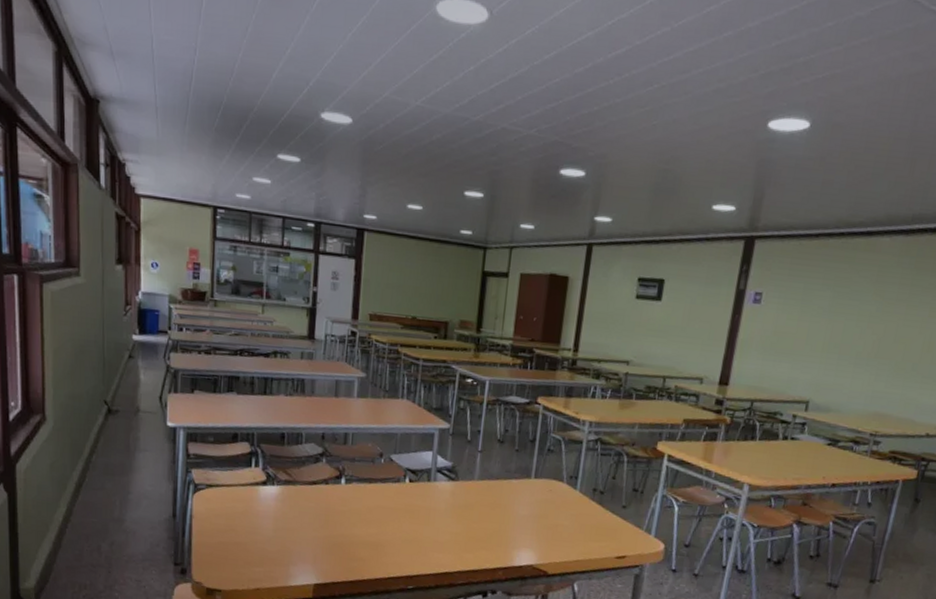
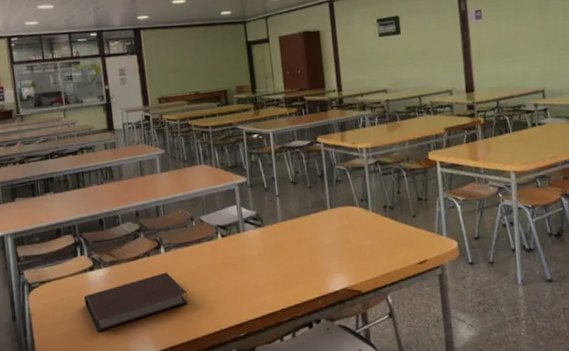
notebook: none [251,504,361,551] -> present [84,272,189,333]

